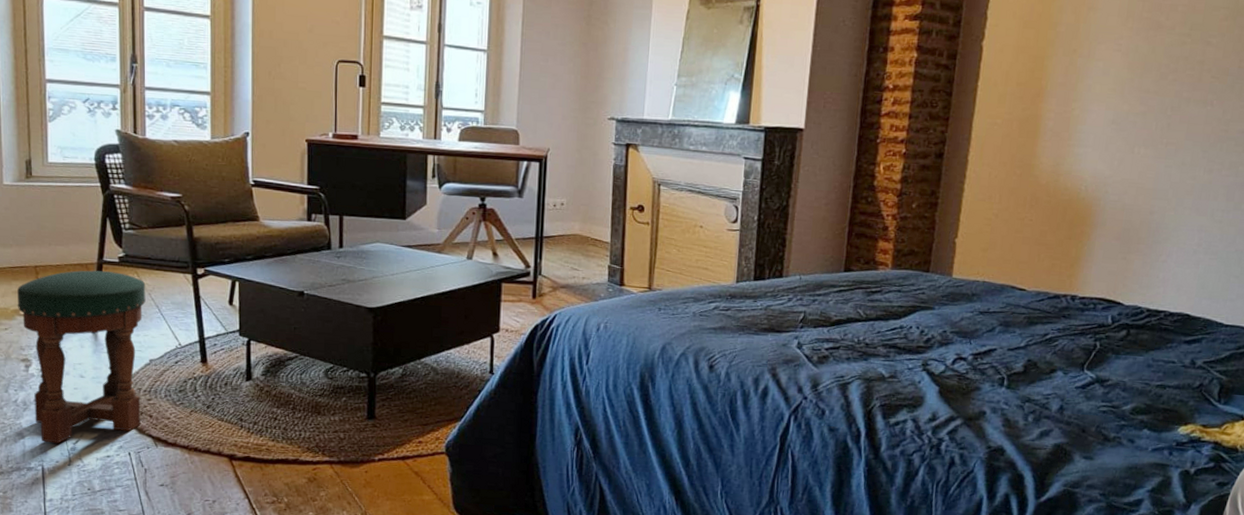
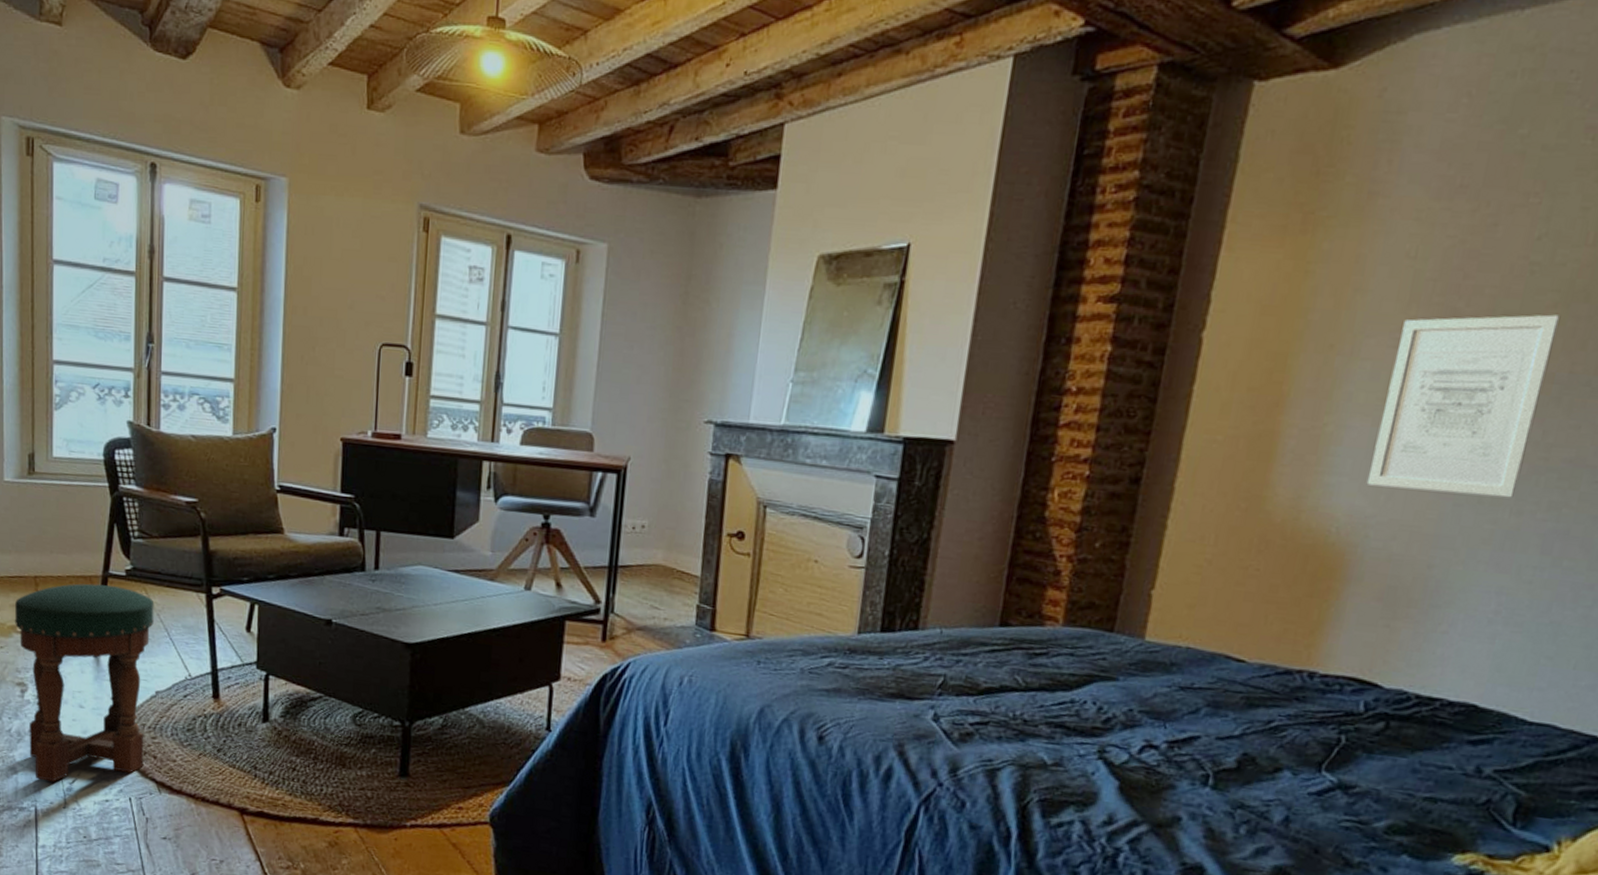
wall art: none [1104,25,1231,160] -> present [1366,314,1561,498]

